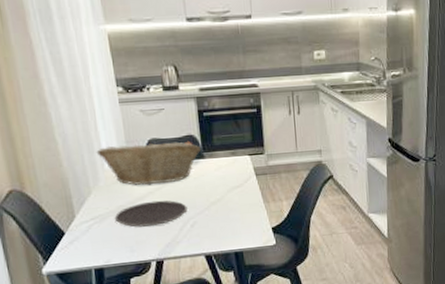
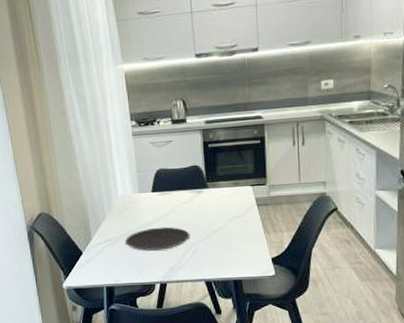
fruit basket: present [96,139,202,185] -> none [111,170,205,212]

